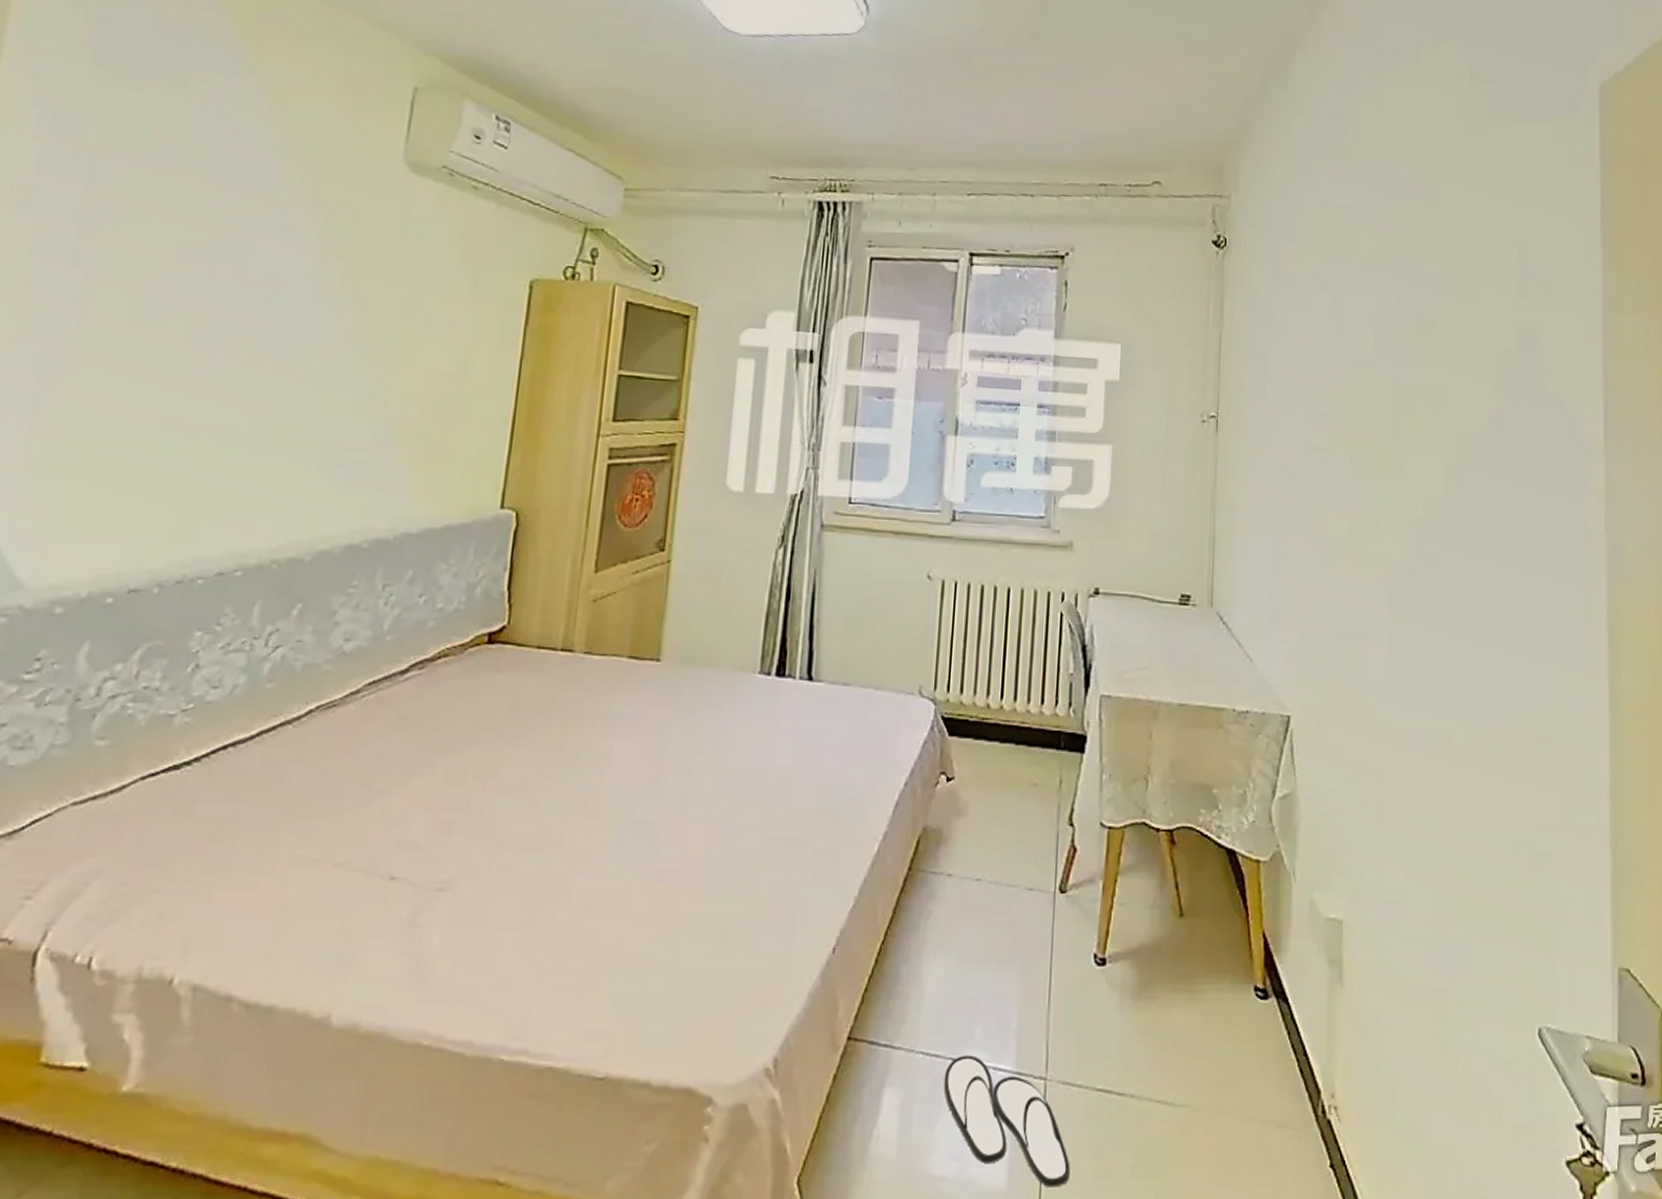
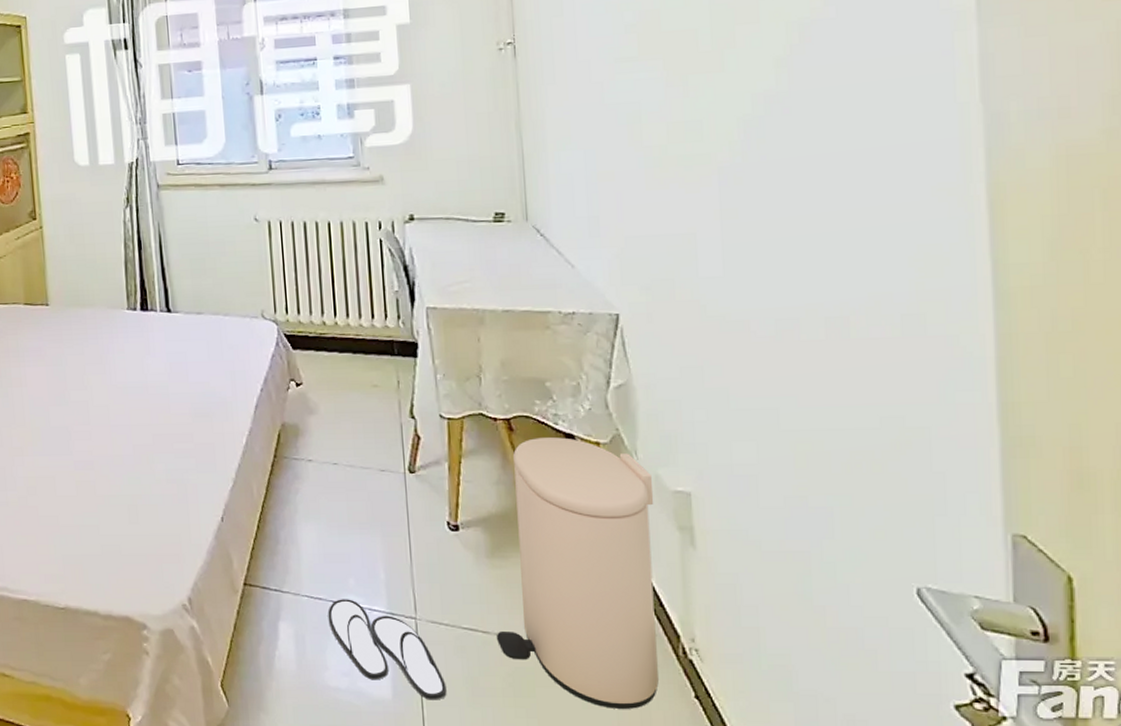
pedal bin: none [1131,853,1308,1186] -> present [496,437,659,709]

